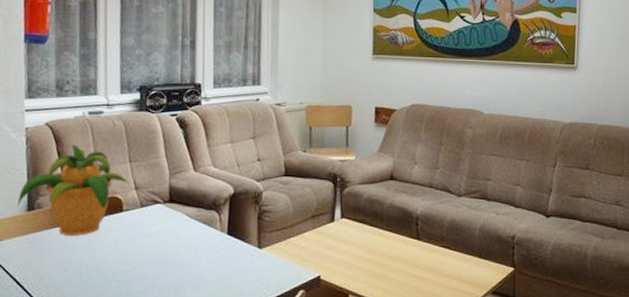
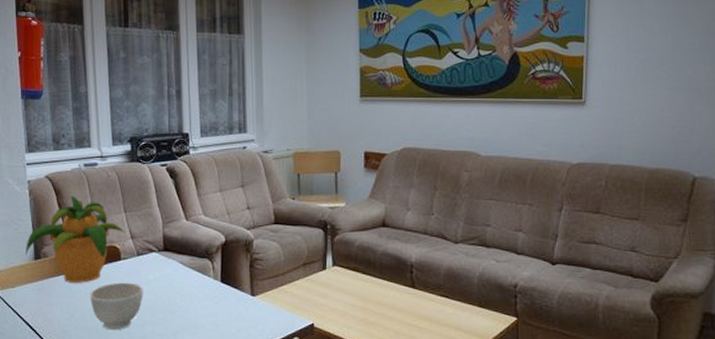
bowl: none [86,235,145,286] -> present [90,282,143,331]

